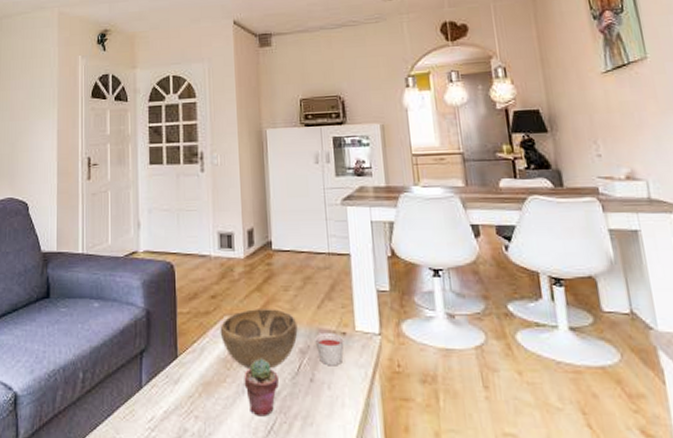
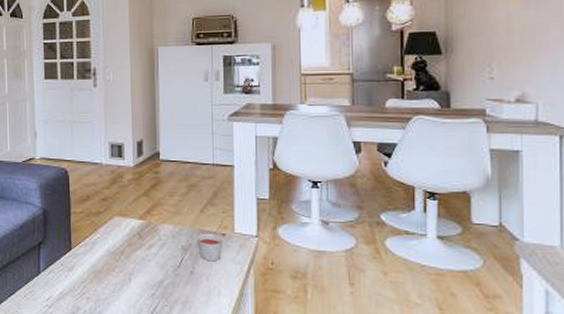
decorative bowl: present [220,309,298,369] -> none [110,211,181,262]
potted succulent: present [244,358,279,417] -> none [130,252,162,300]

